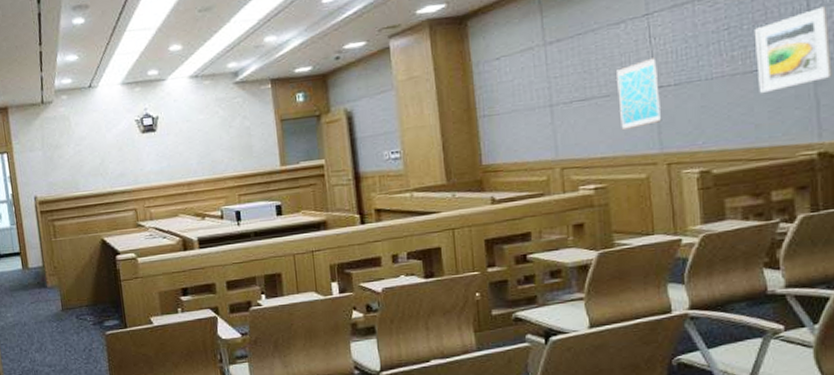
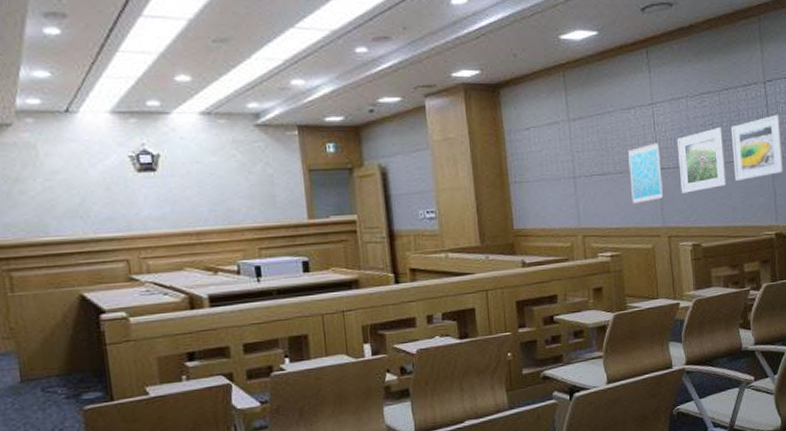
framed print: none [679,31,749,113] -> present [676,127,728,193]

